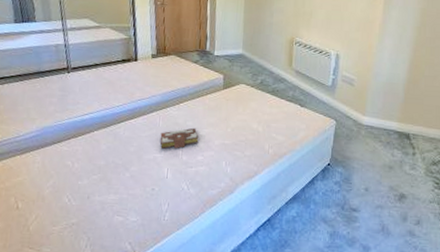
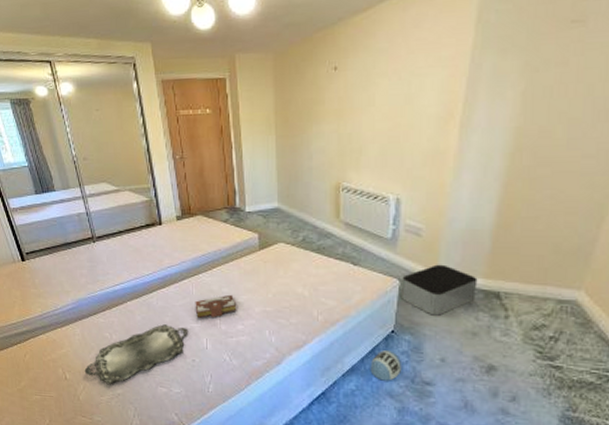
serving tray: none [39,154,150,214] -> present [84,324,187,385]
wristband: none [309,181,334,208] -> present [370,350,401,381]
storage bin: none [336,109,394,152] -> present [400,264,478,316]

